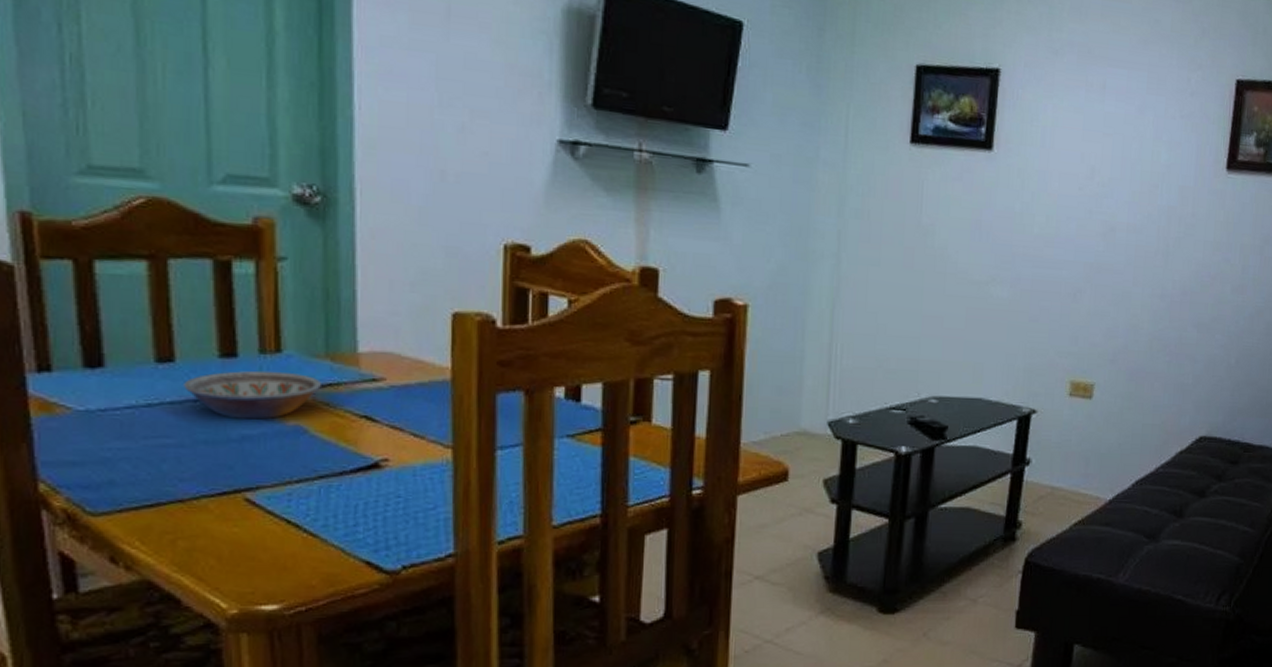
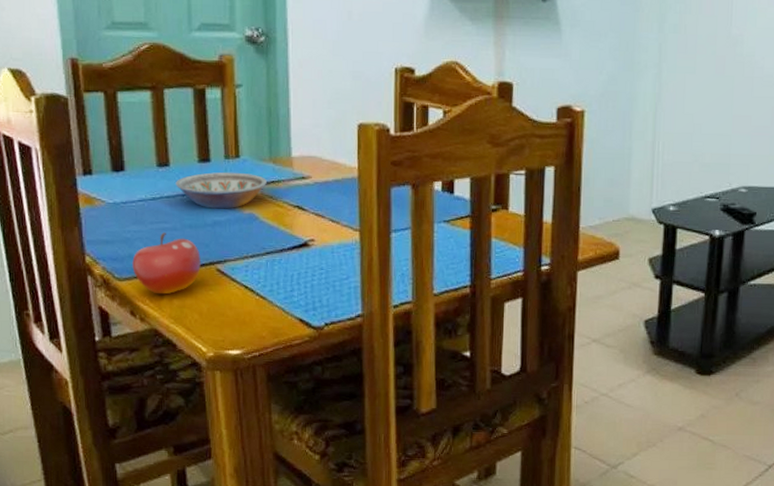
fruit: none [114,450,221,534] -> present [132,232,201,295]

